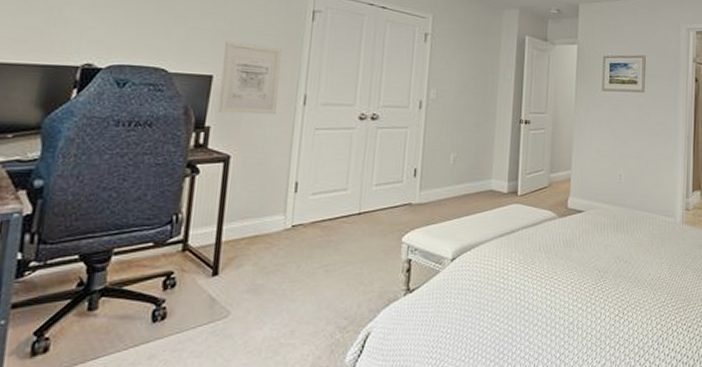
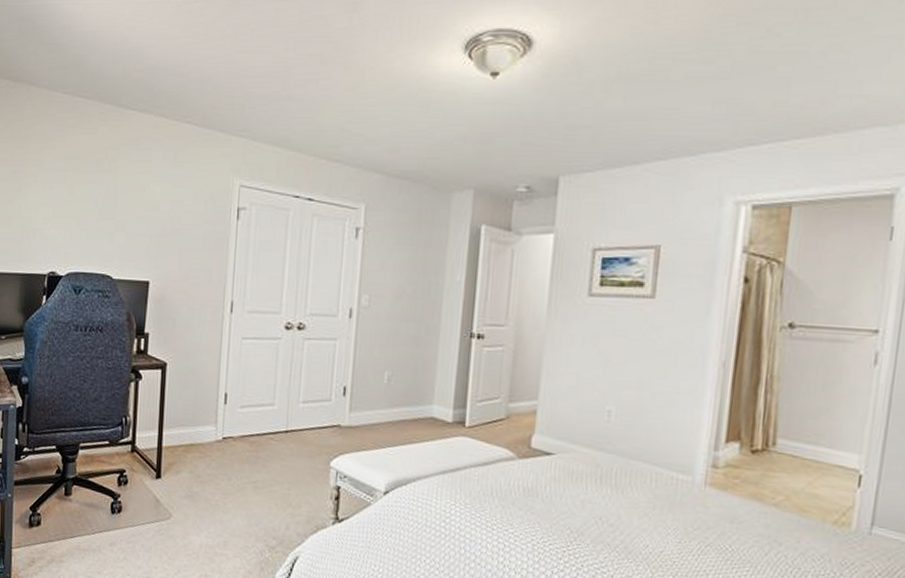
wall art: present [218,40,282,115] -> none [155,245,209,323]

